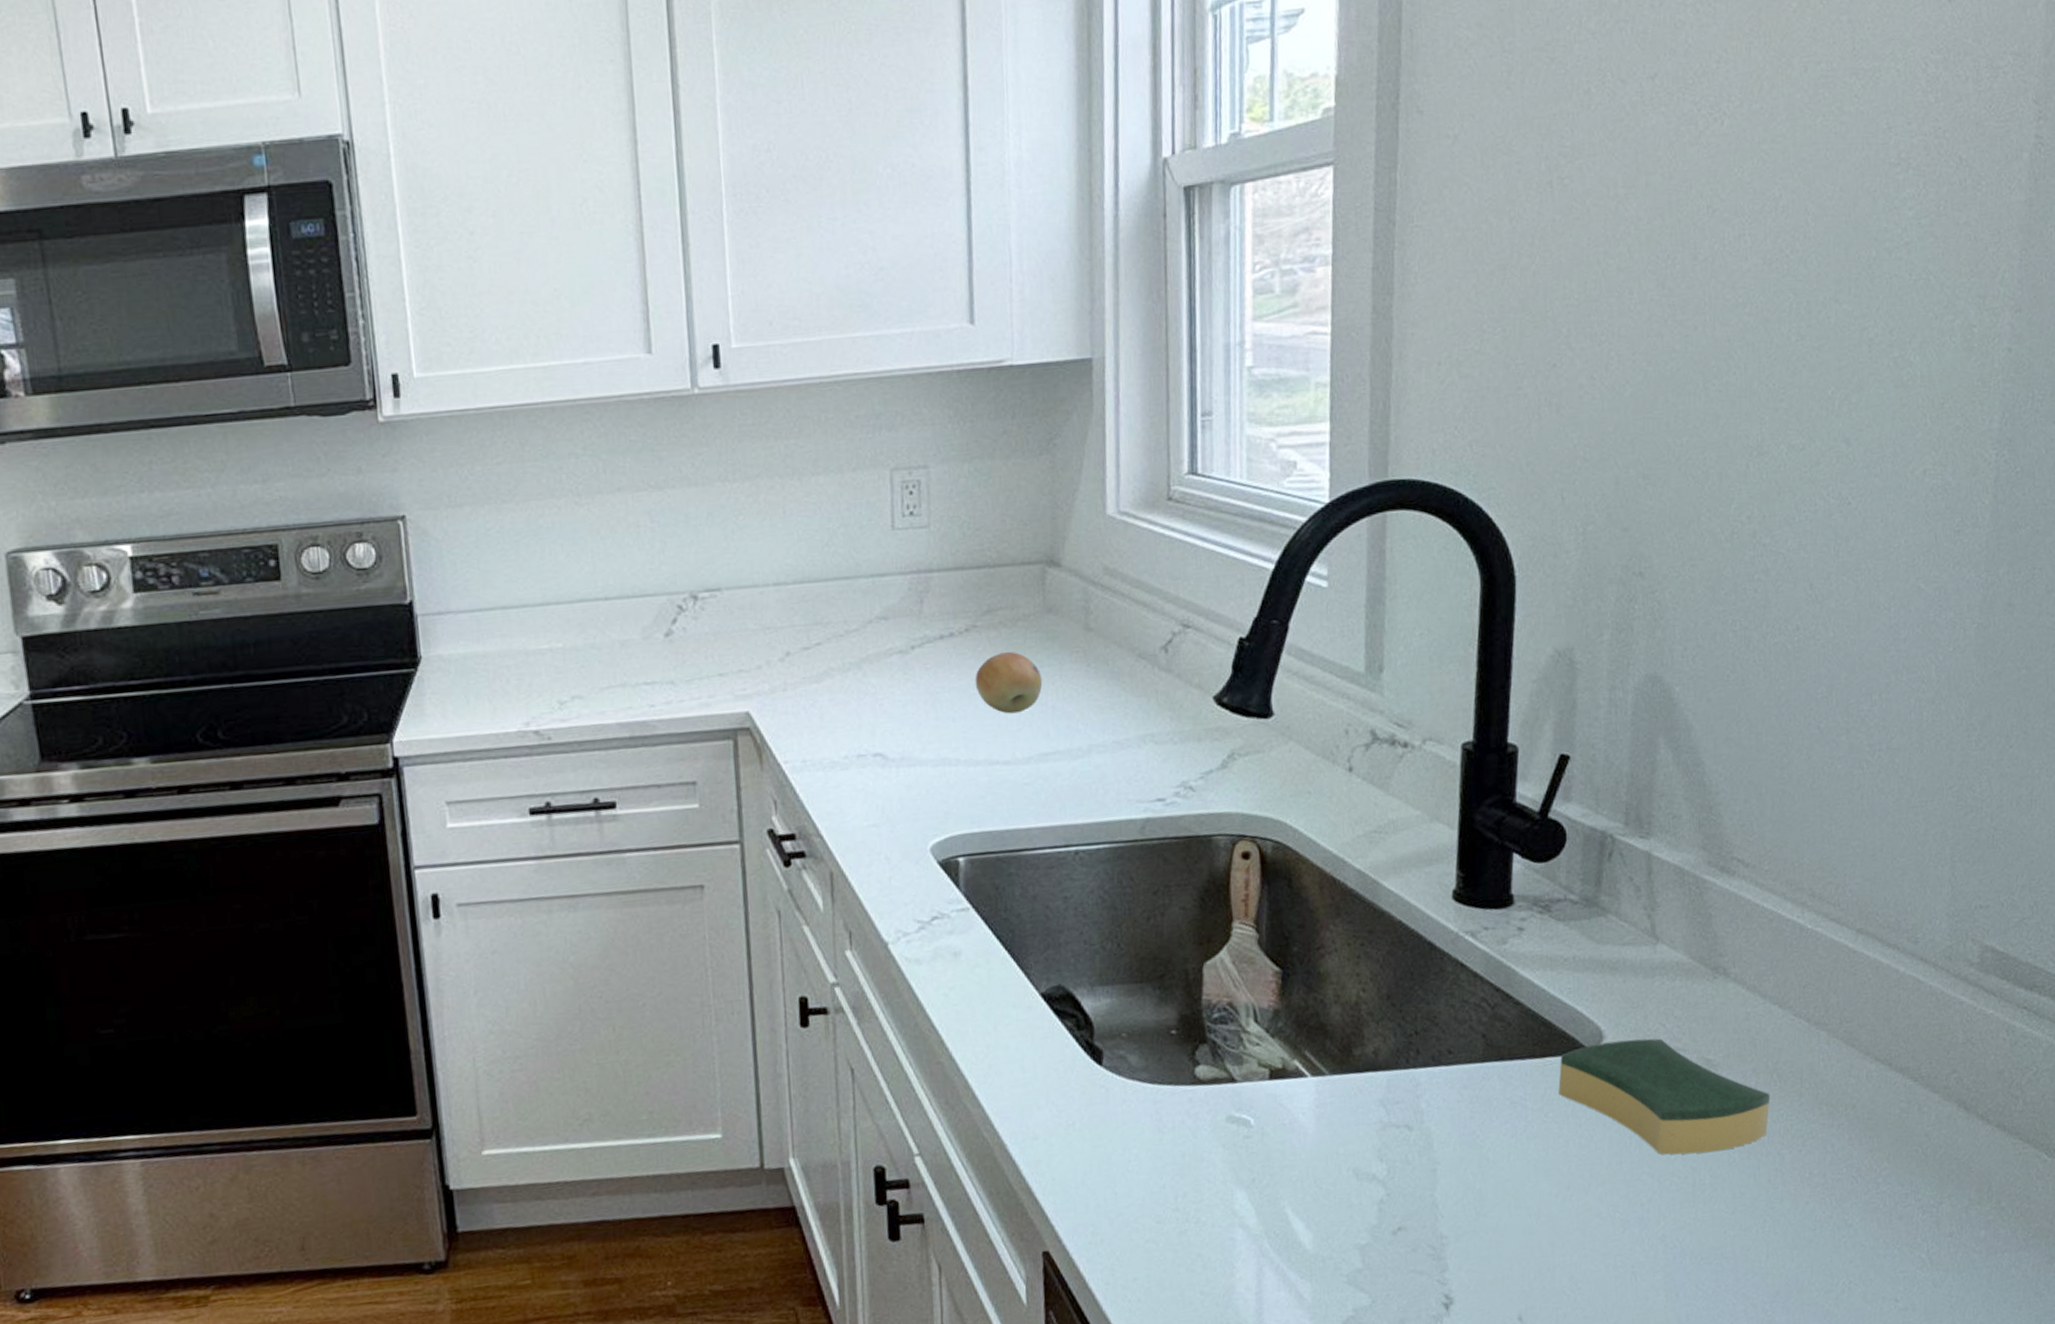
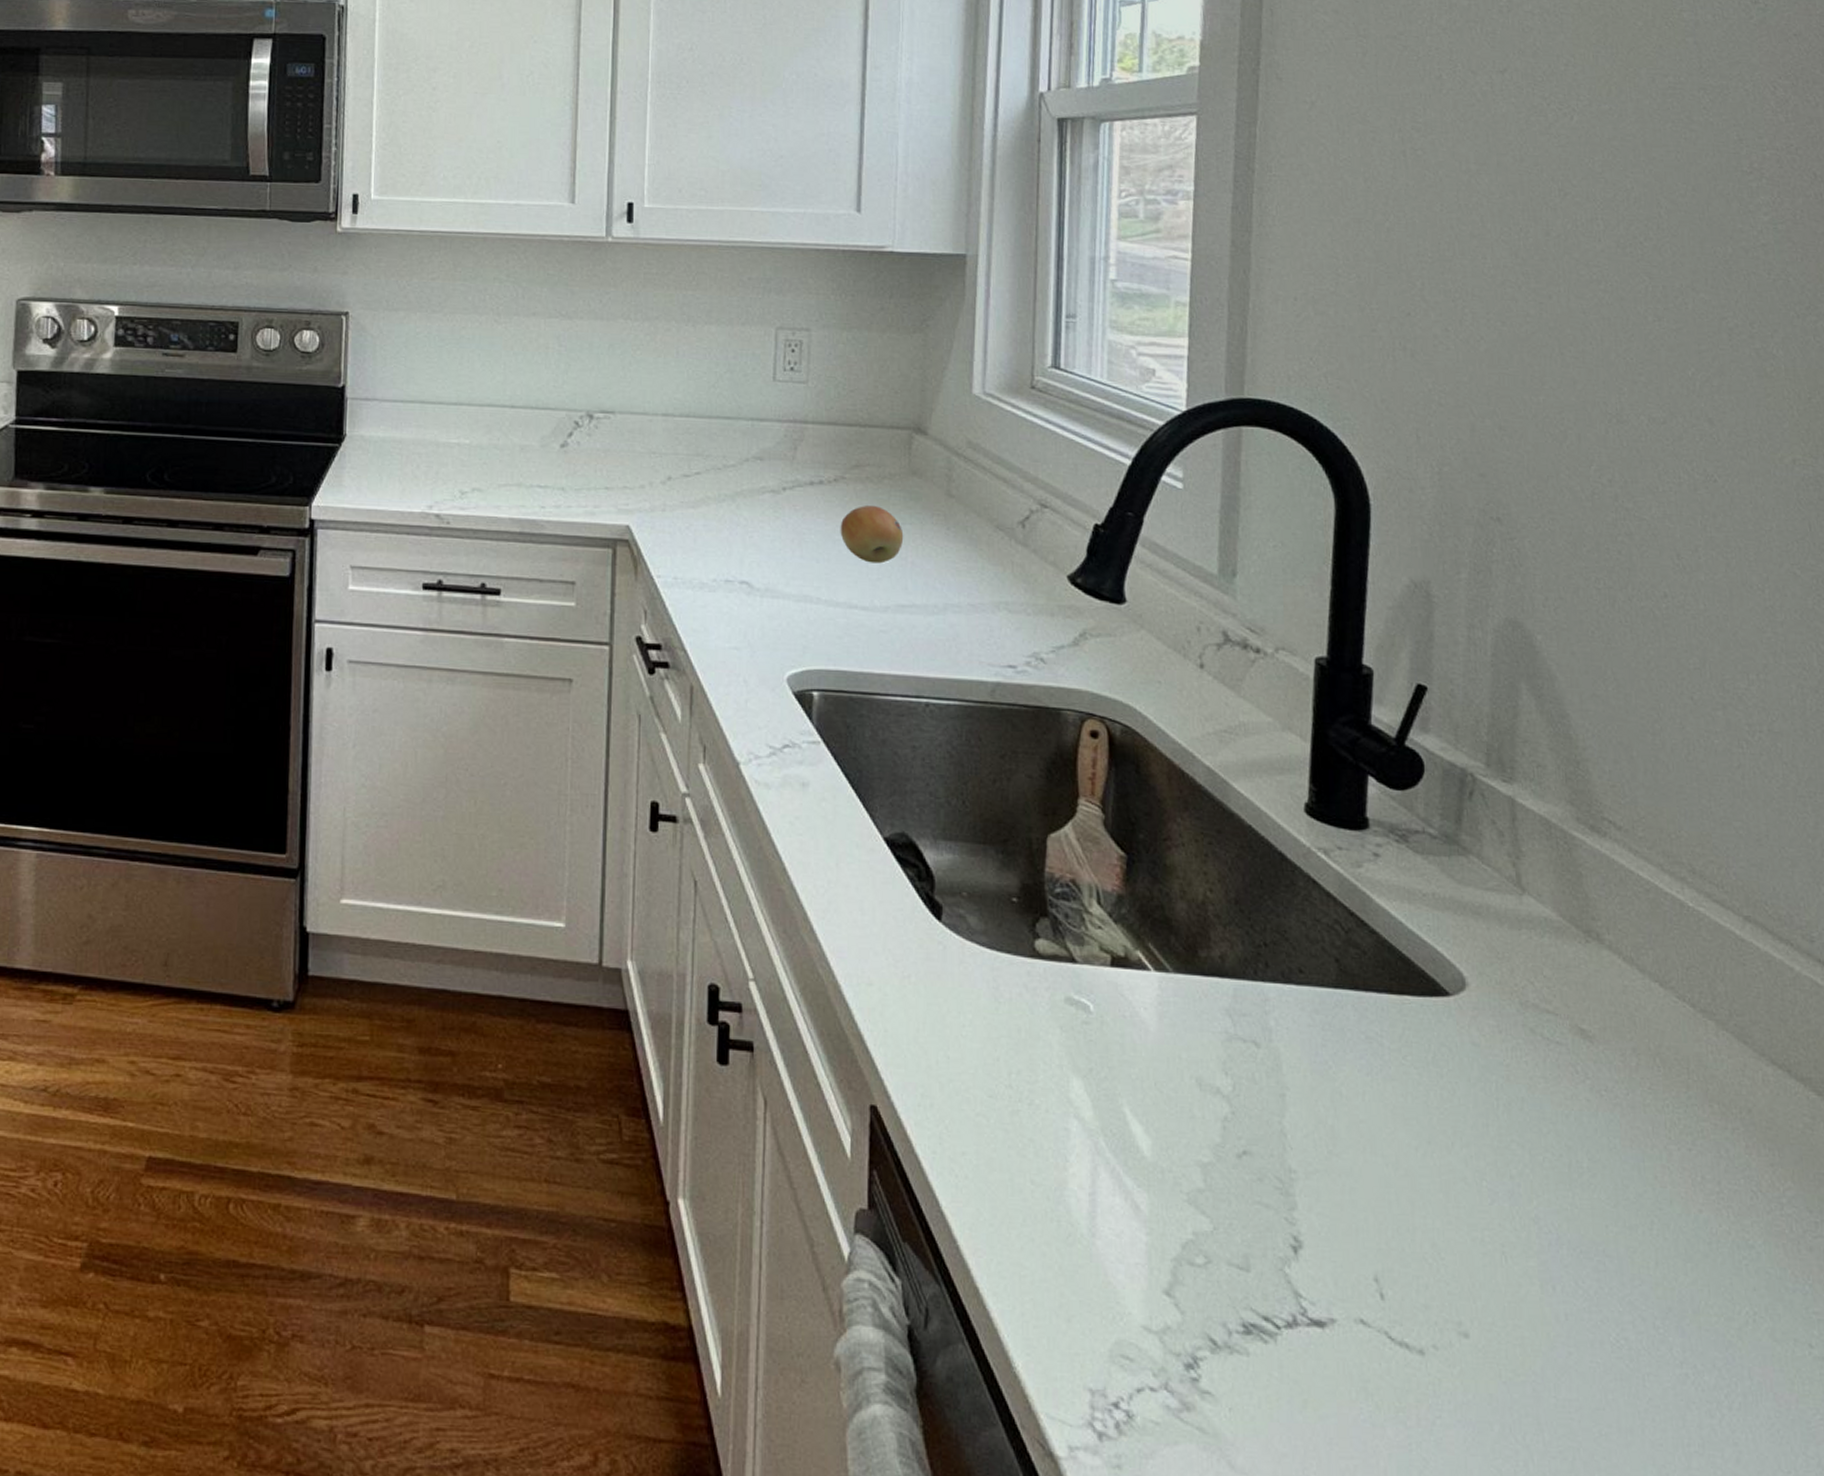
sponge: present [1558,1038,1770,1155] -> none [1417,990,1654,1134]

